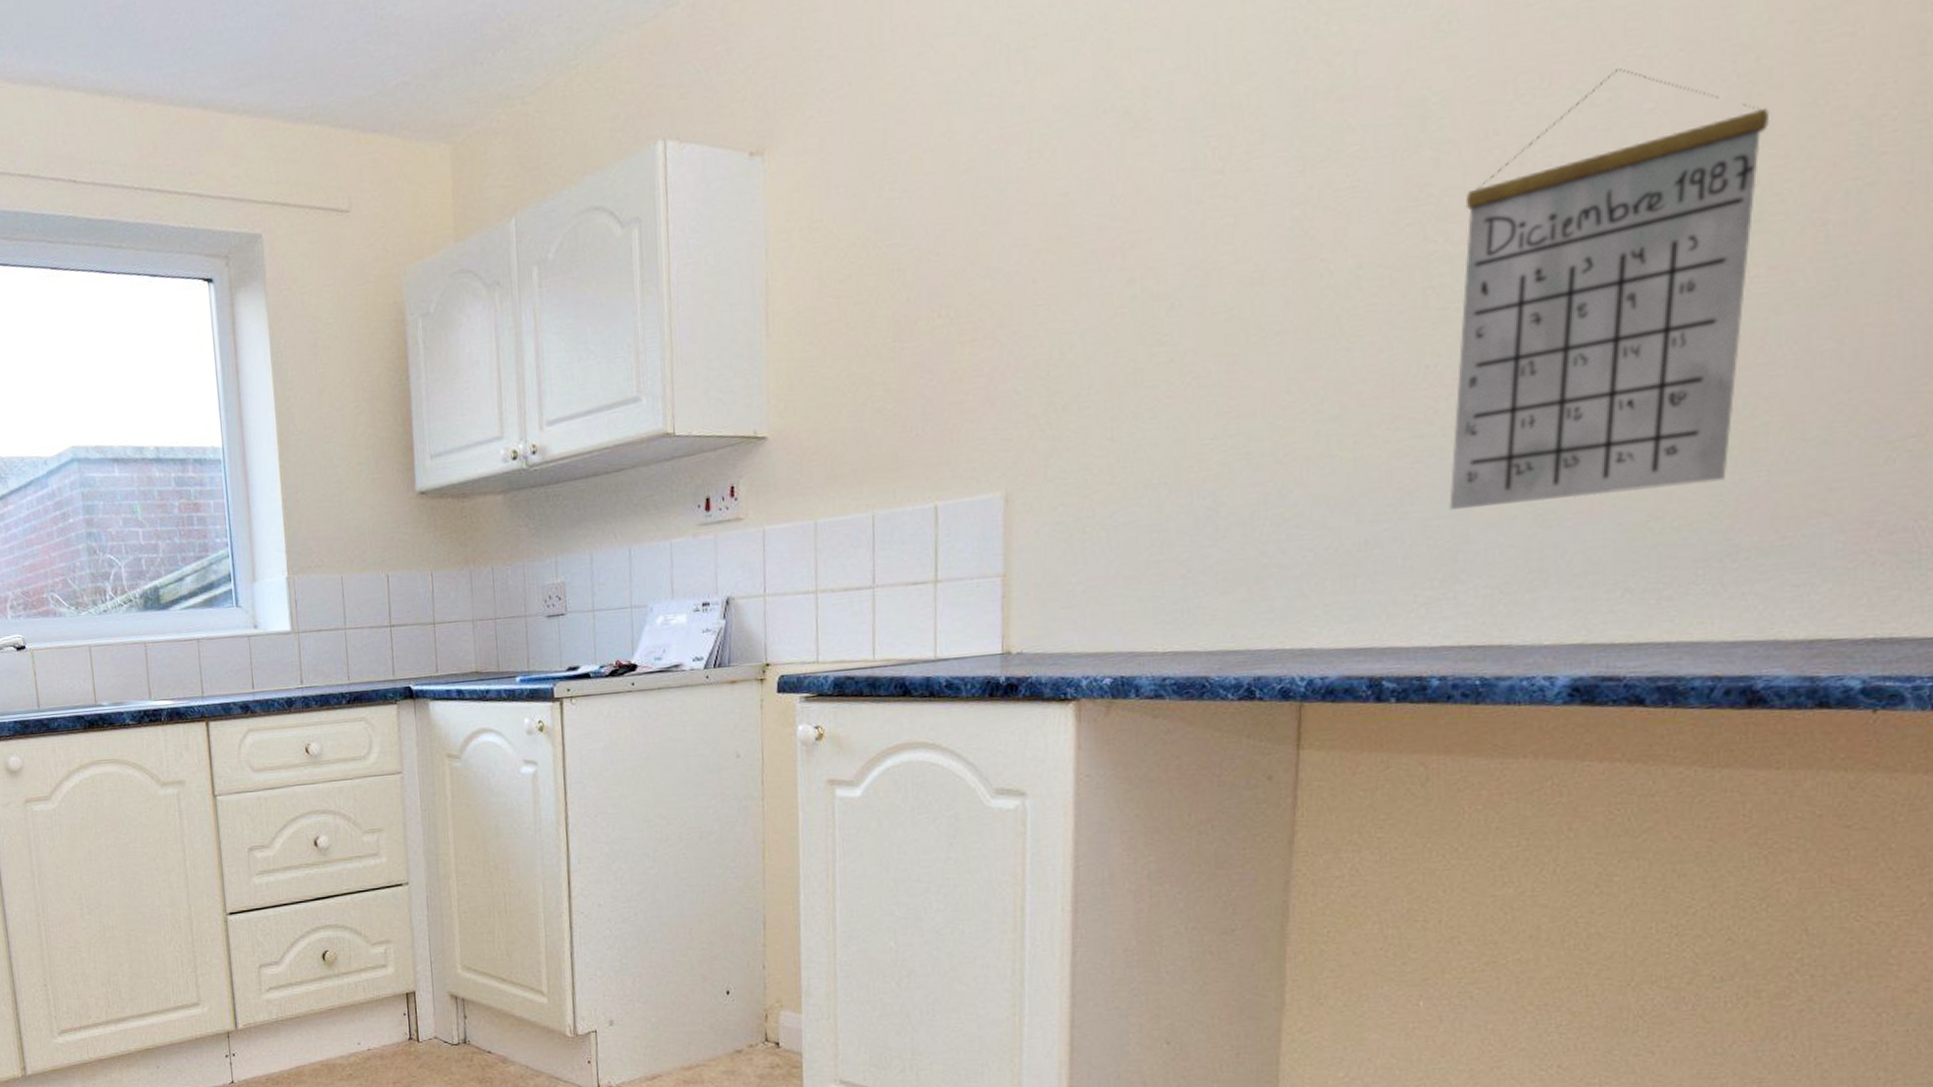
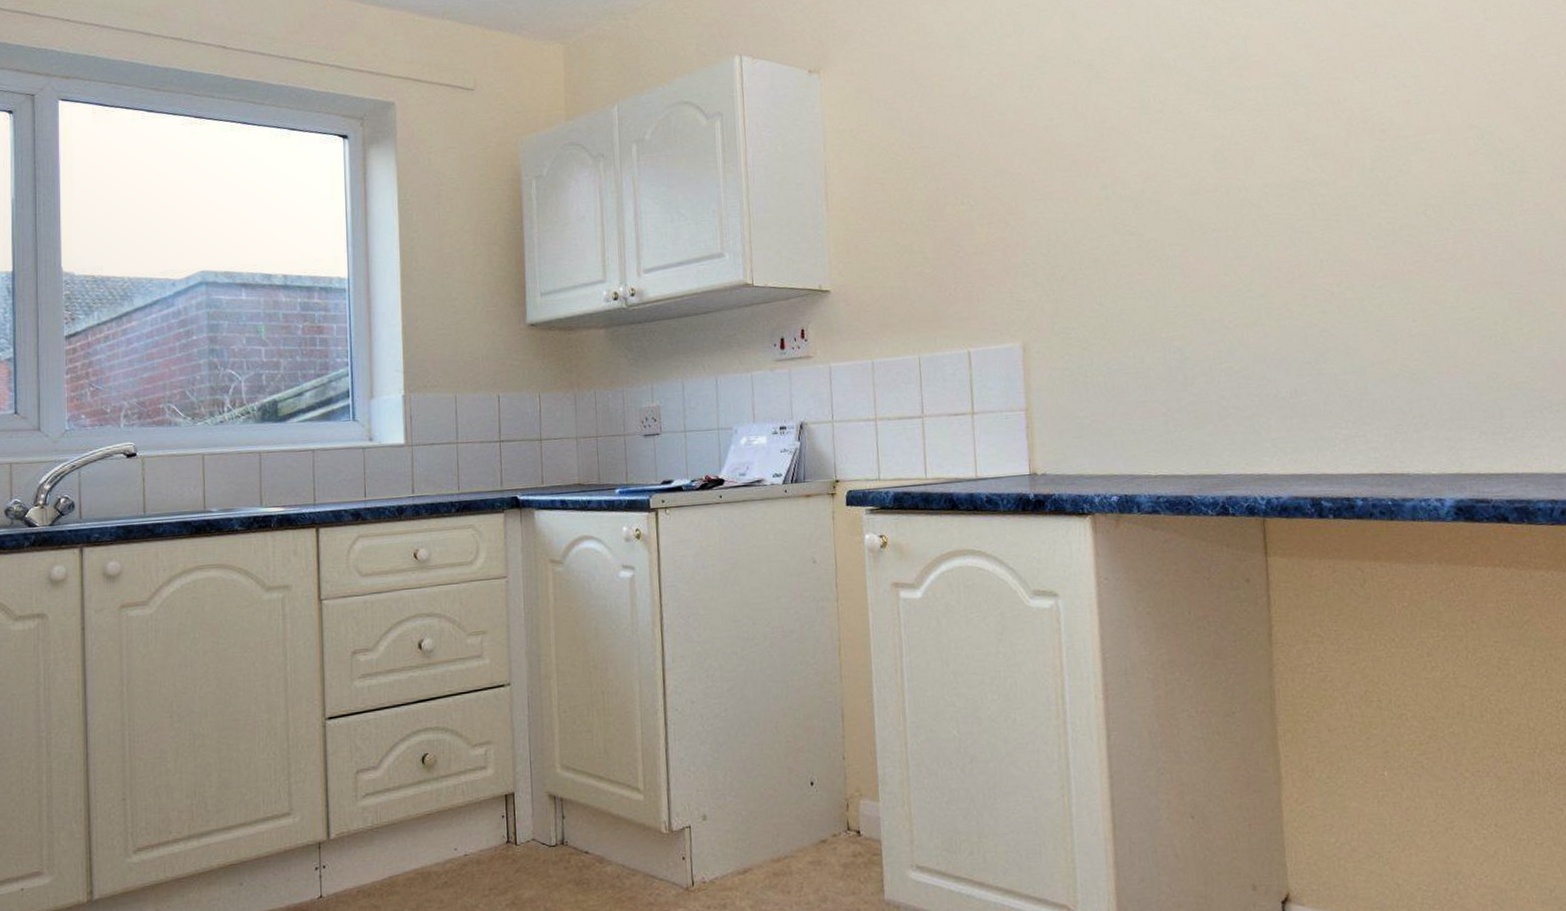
calendar: present [1449,68,1771,510] -> none [1331,64,1534,368]

